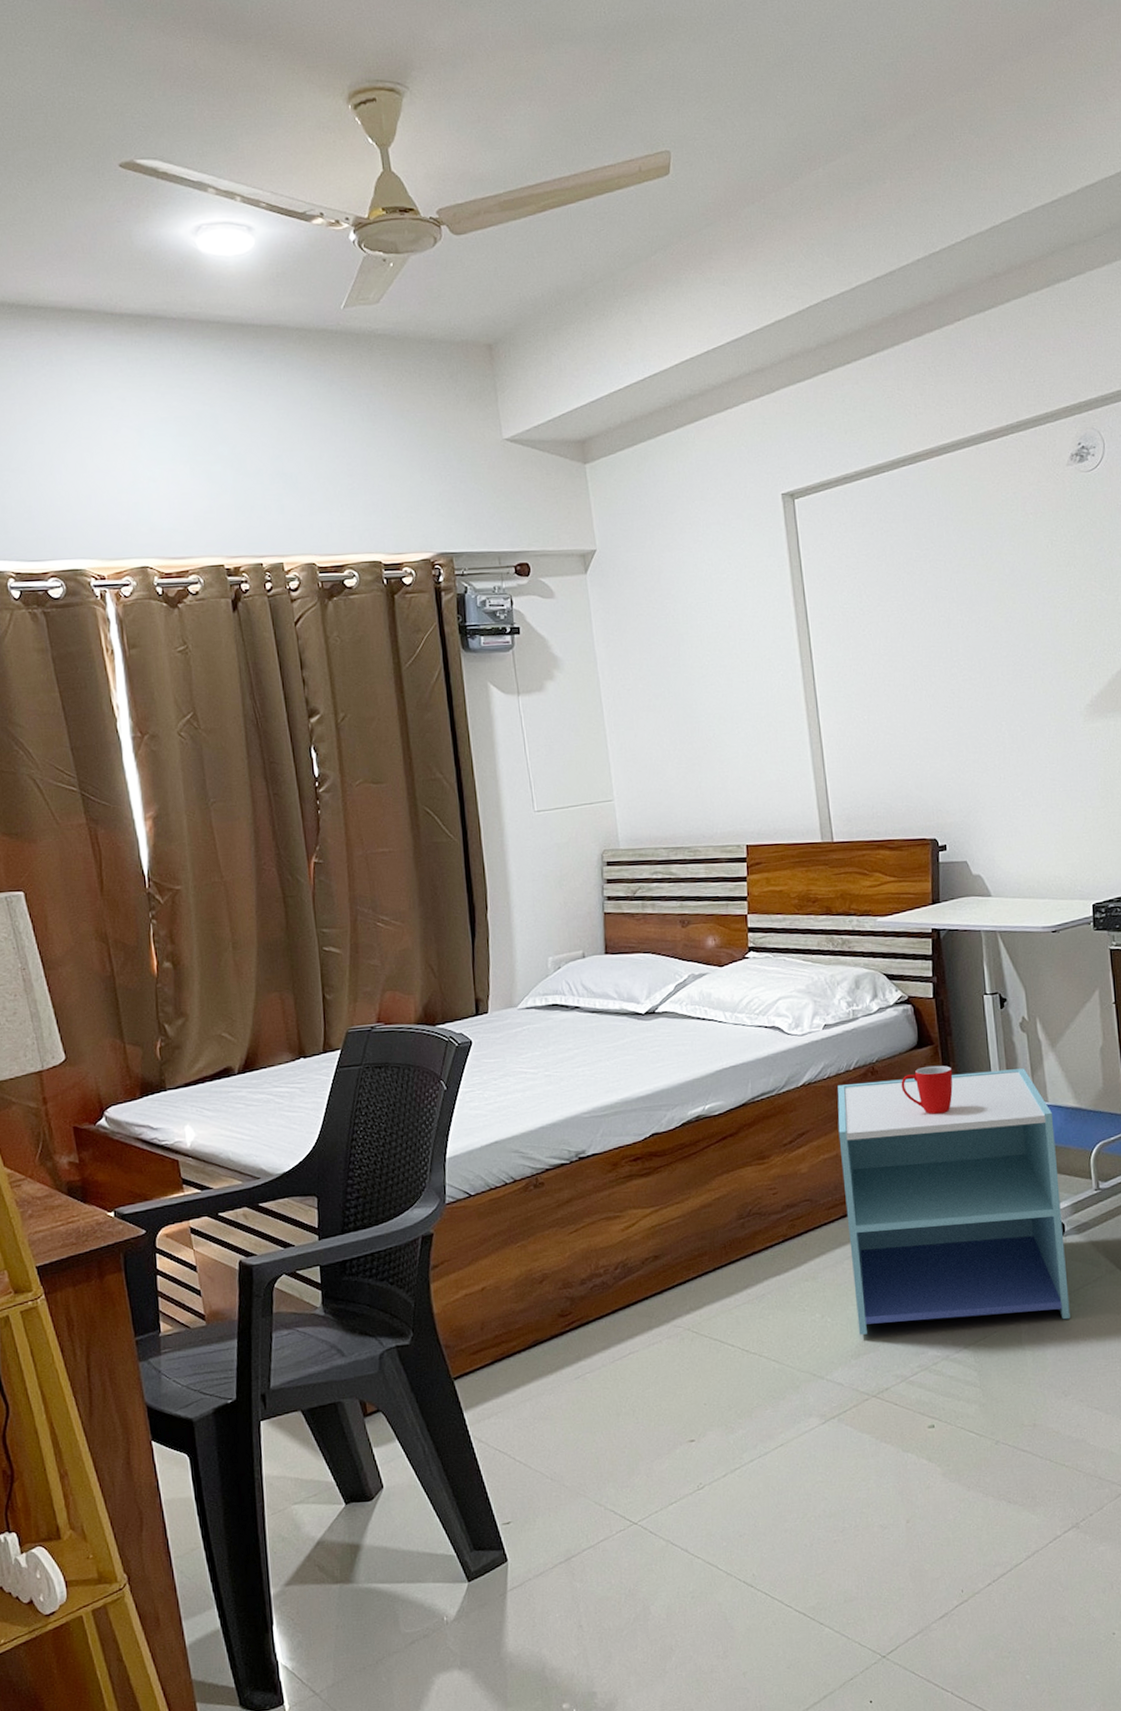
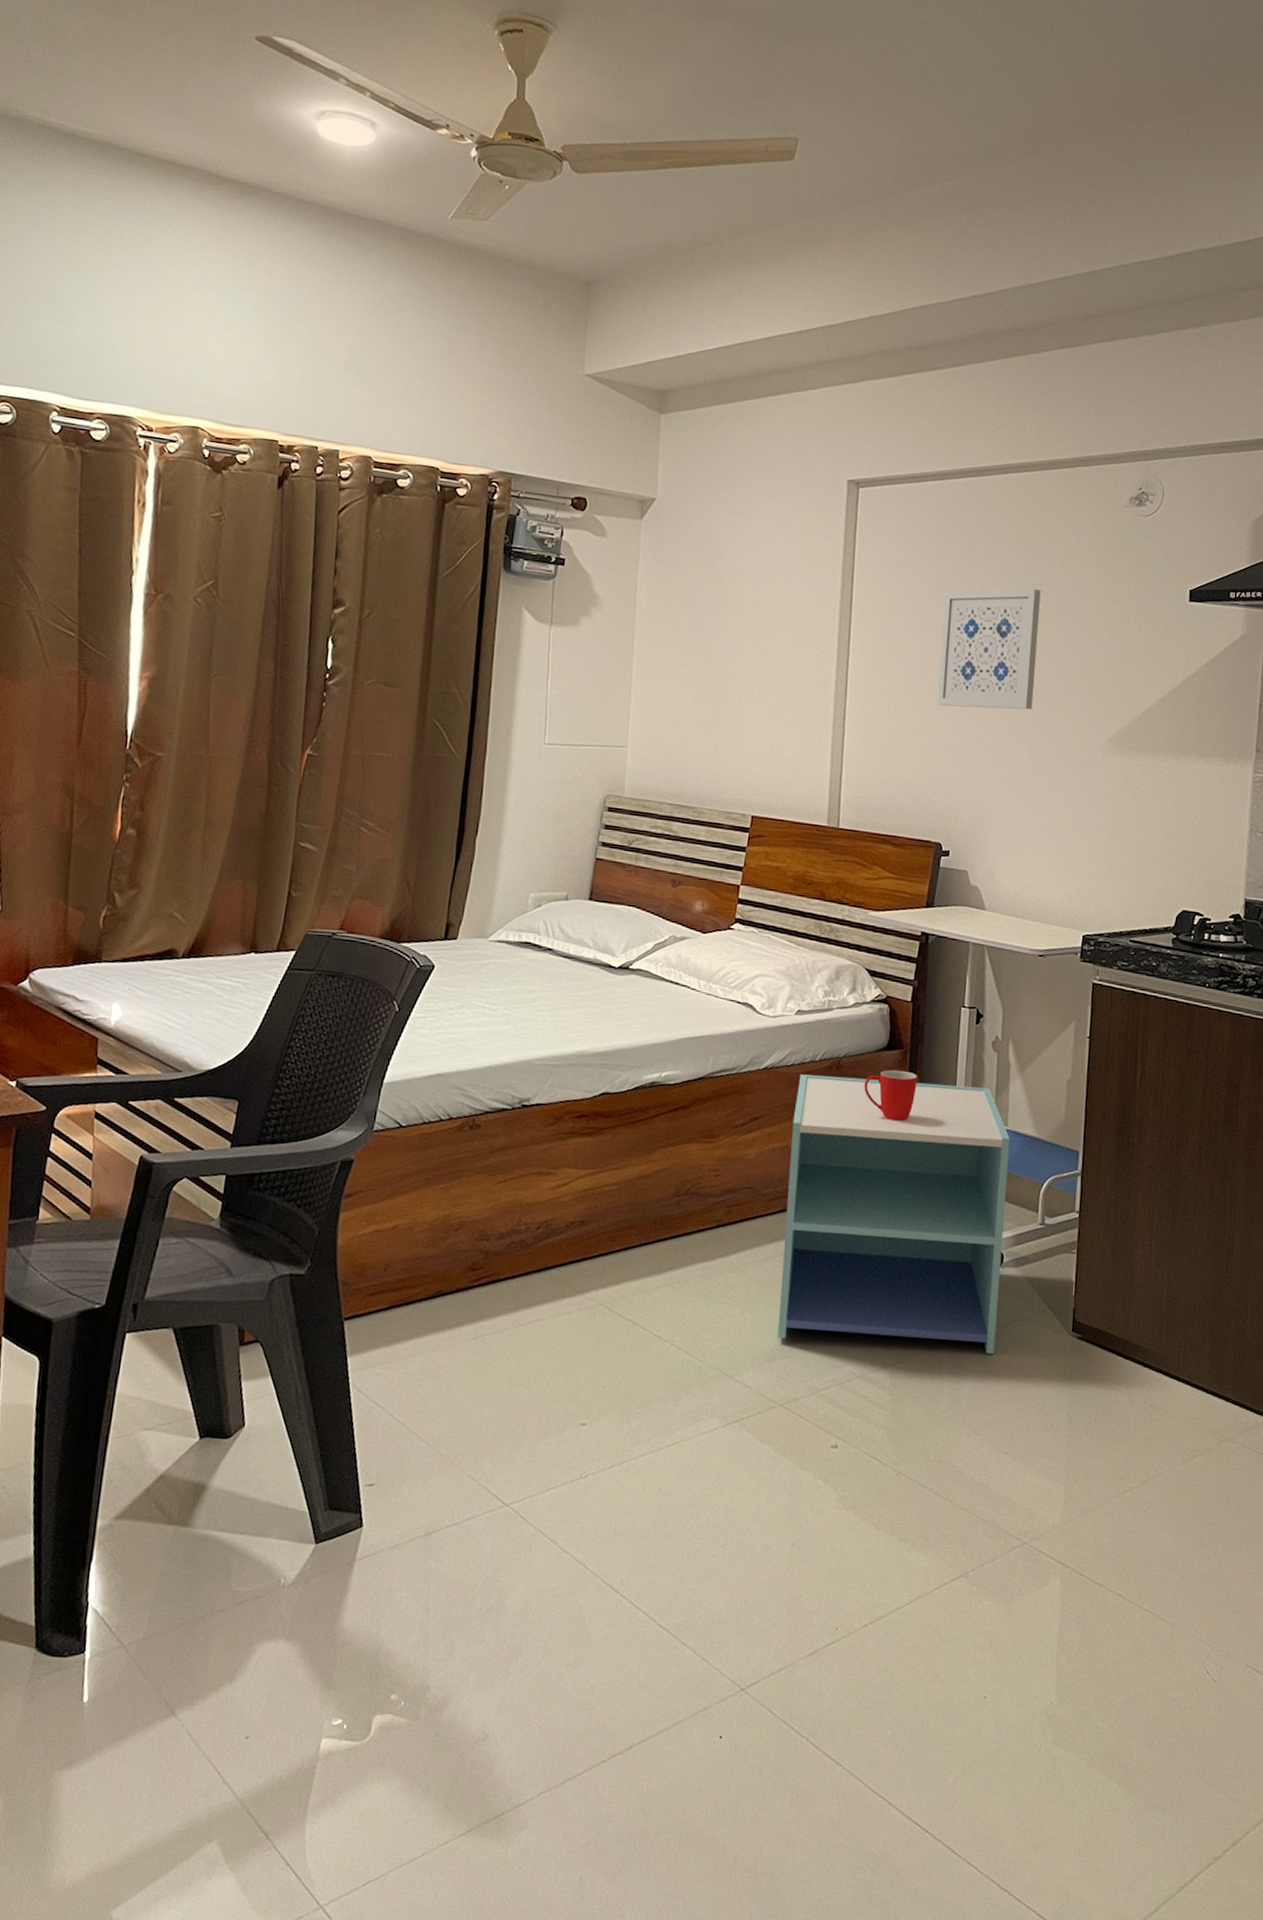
wall art: none [897,568,1005,703] -> present [937,588,1041,710]

